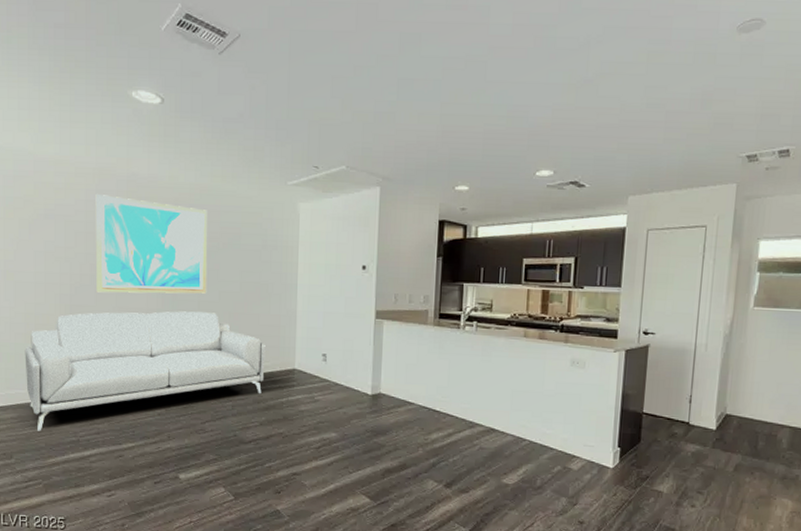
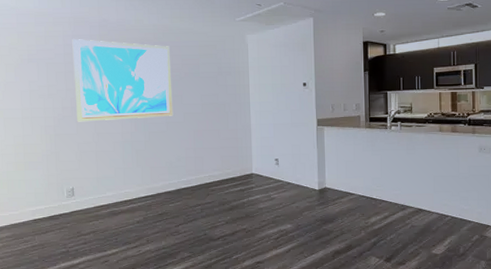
sofa: present [24,311,266,431] -> none [16,131,227,246]

